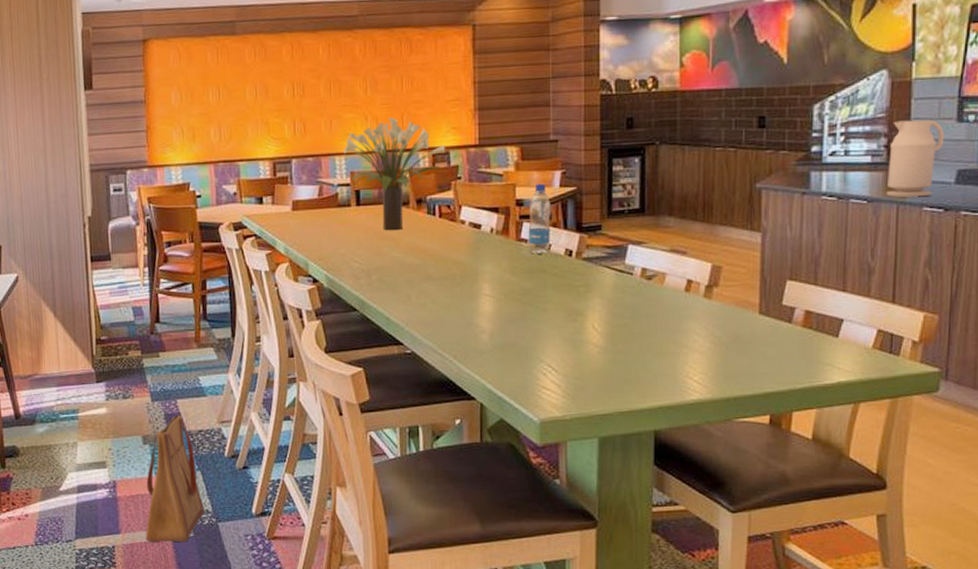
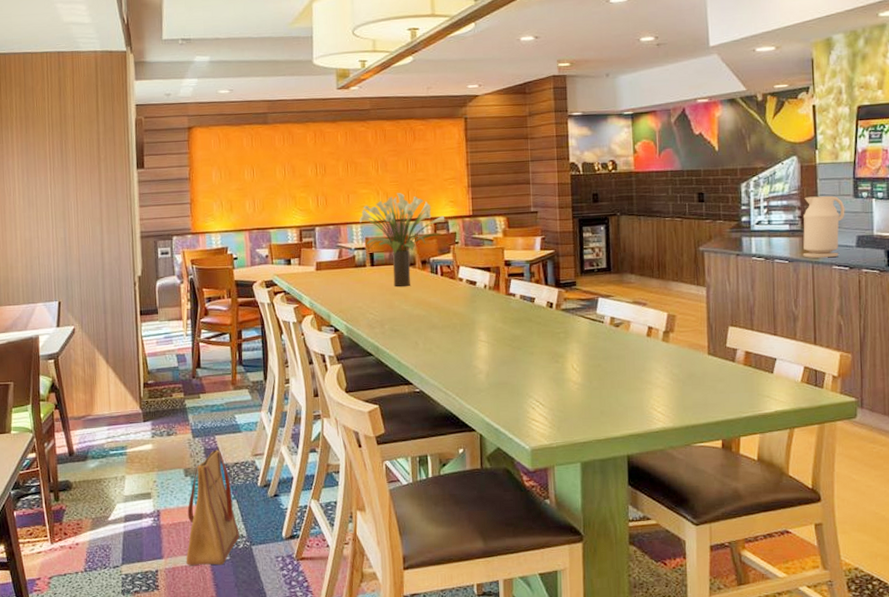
bottle: present [528,183,551,254] -> none [515,247,534,306]

